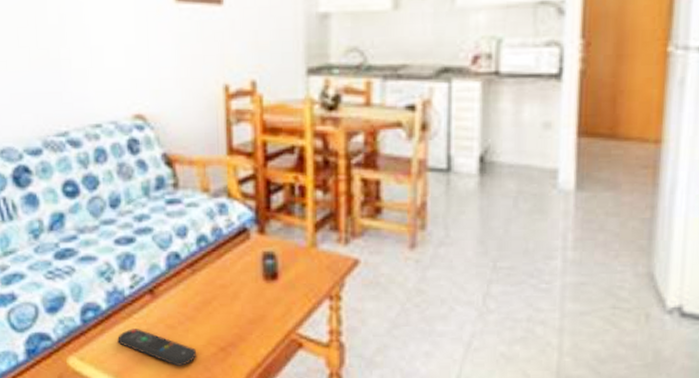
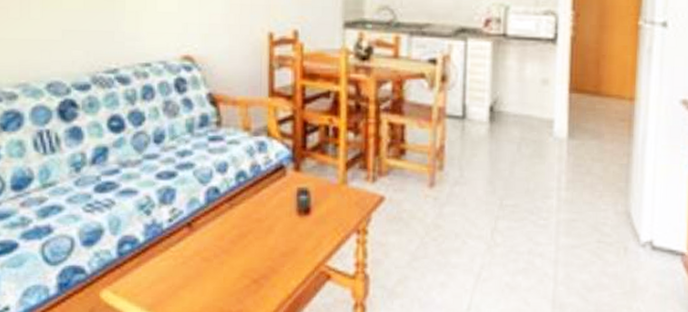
remote control: present [117,329,196,367] -> none [153,261,230,299]

